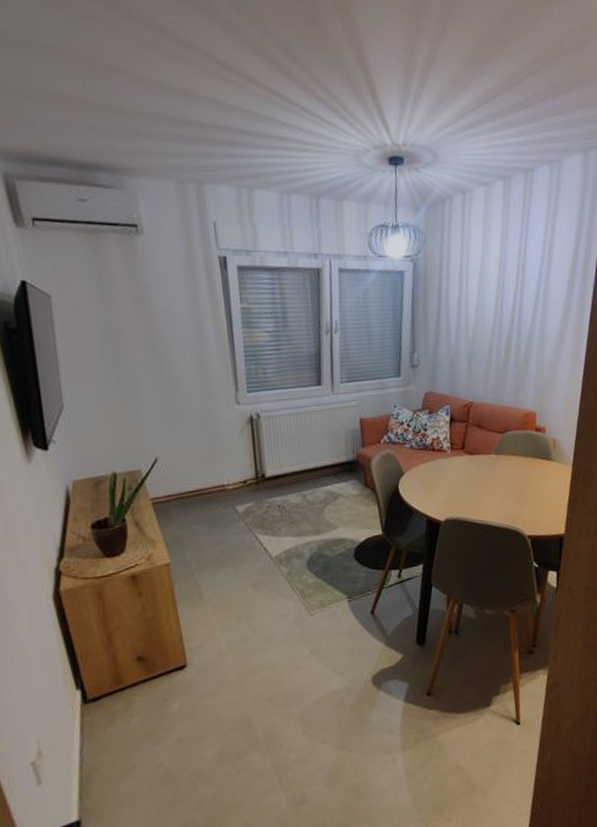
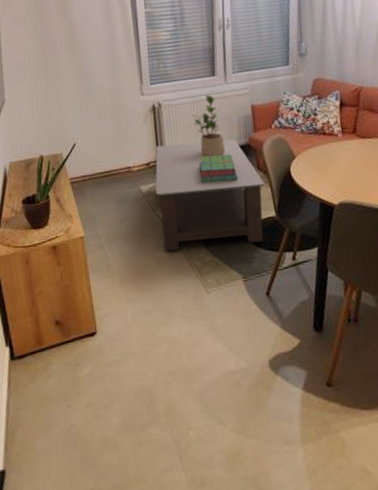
coffee table: none [253,454,372,576] -> present [155,139,265,252]
potted plant: none [294,406,331,474] -> present [191,95,225,157]
stack of books: none [302,470,344,502] -> present [199,154,238,184]

